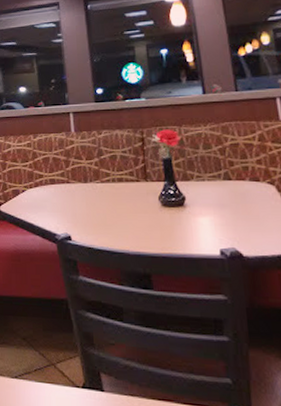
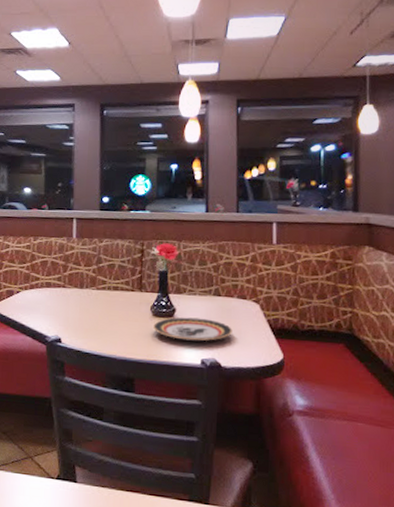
plate: none [164,205,250,230] -> present [153,317,232,341]

